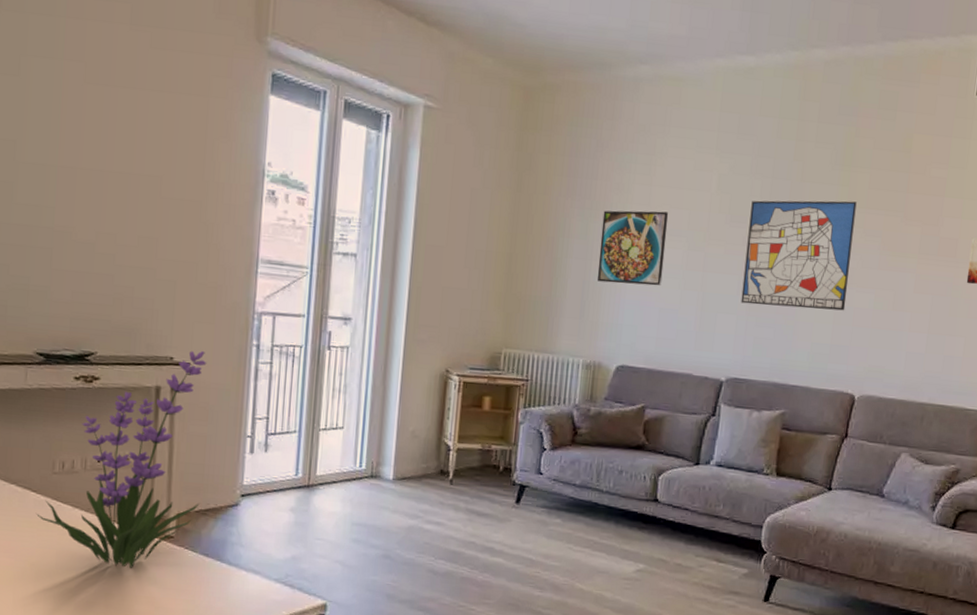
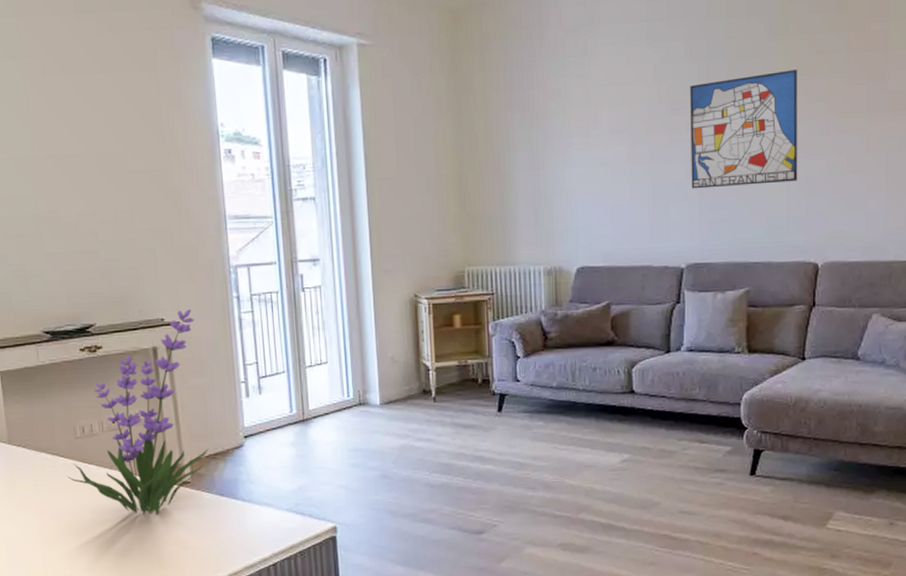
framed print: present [597,210,669,286] -> none [544,110,611,189]

